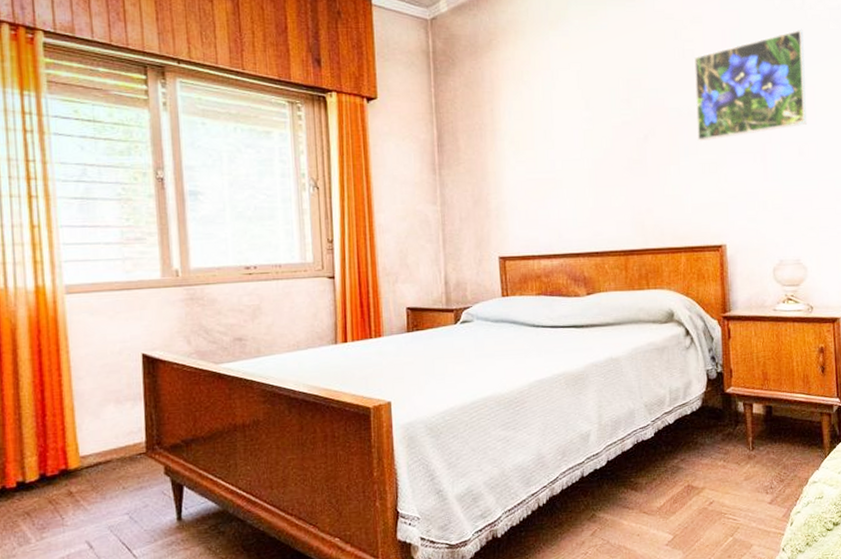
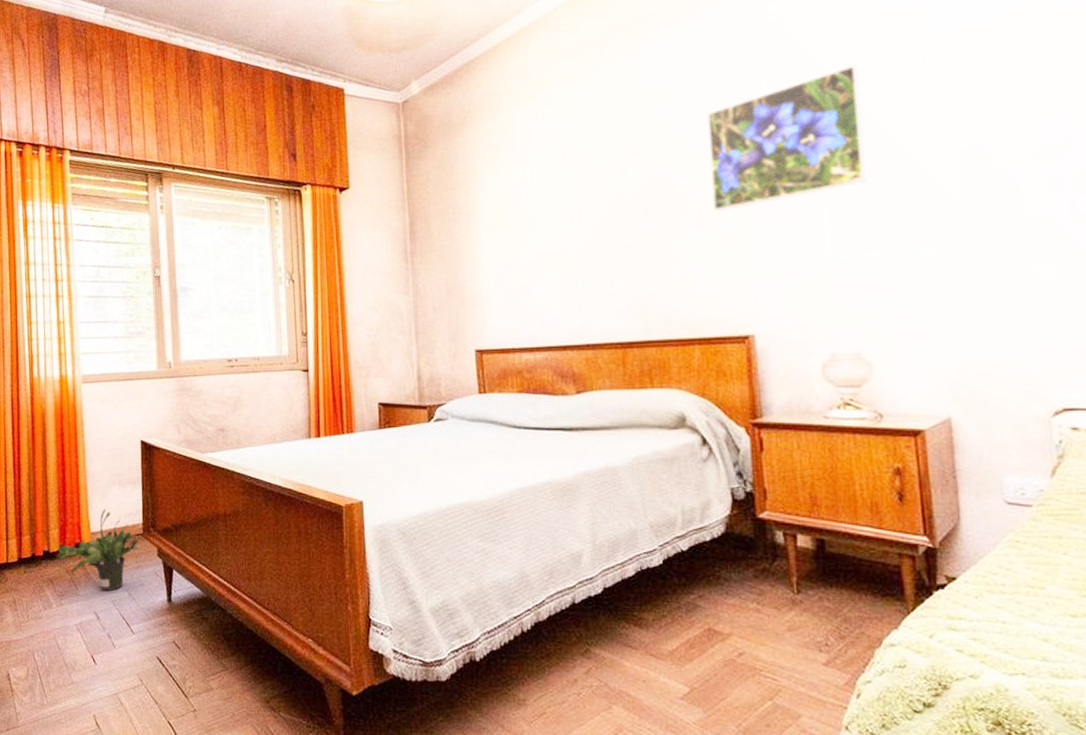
potted plant: none [35,430,144,519] -> present [56,509,141,592]

